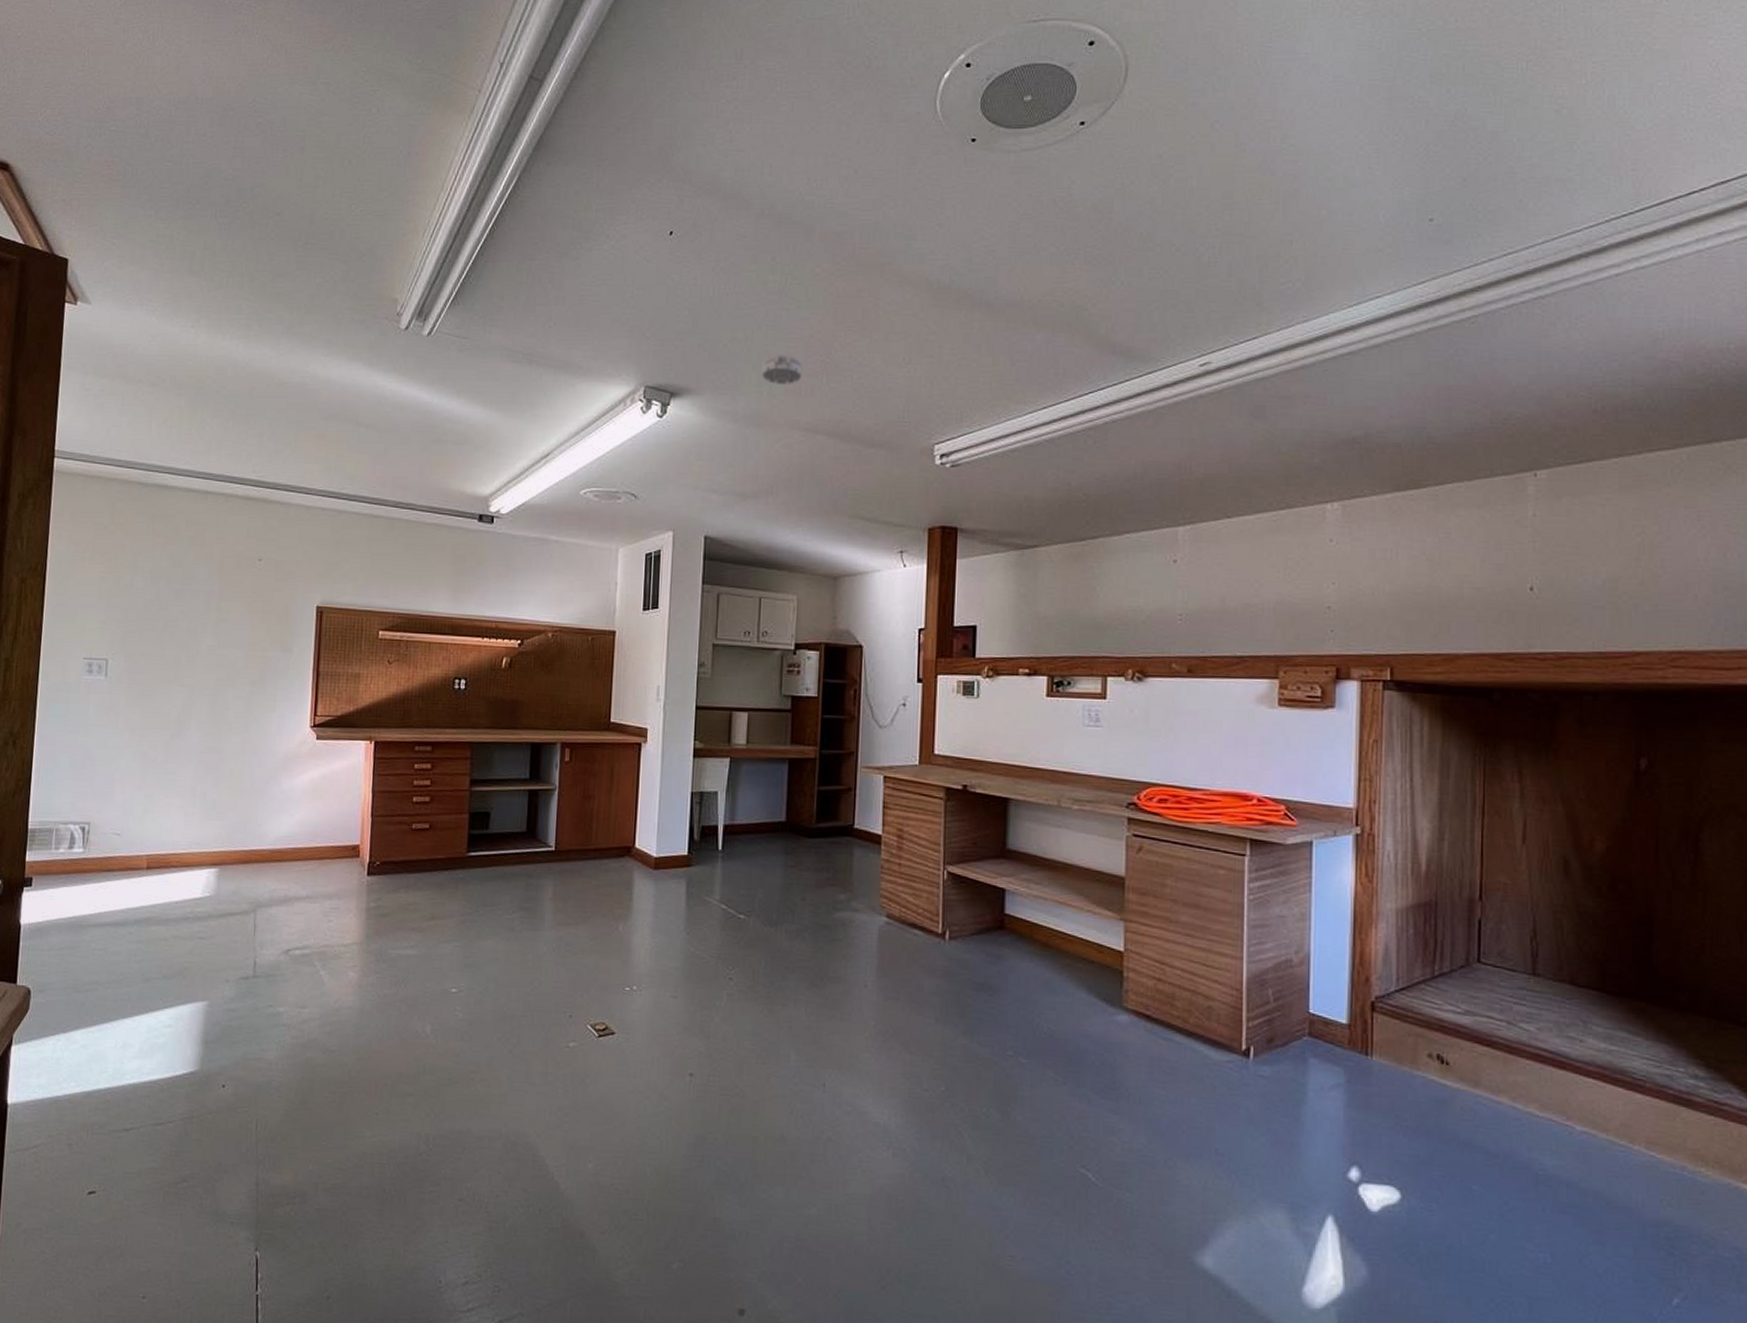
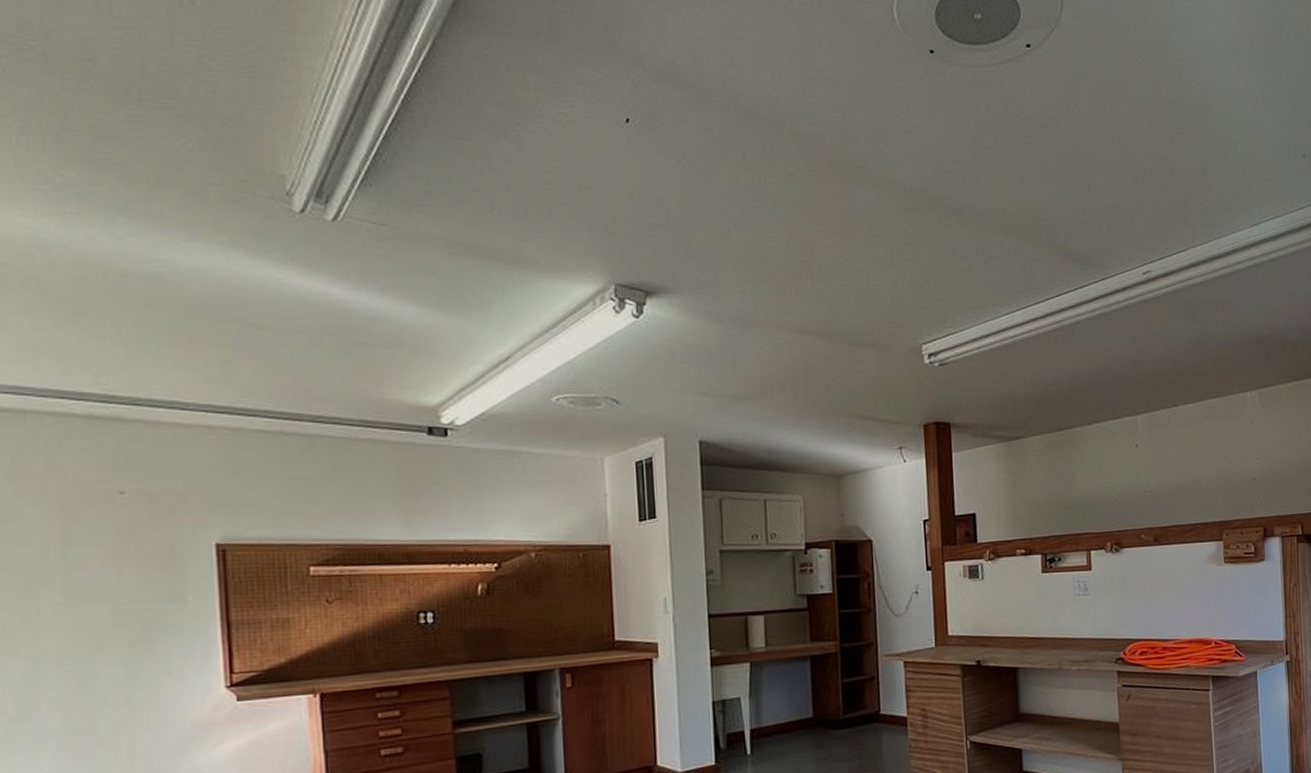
smoke detector: present [761,355,803,384] -> none [743,254,786,285]

